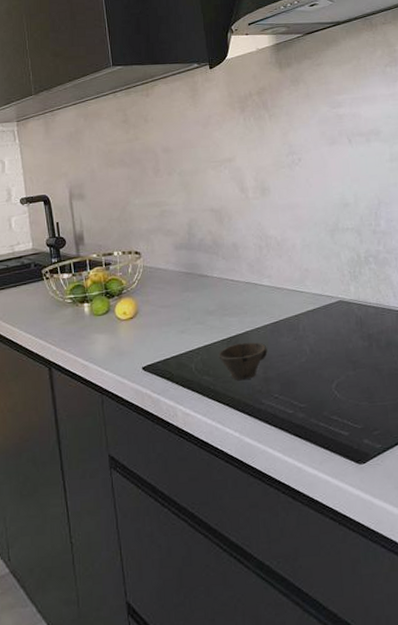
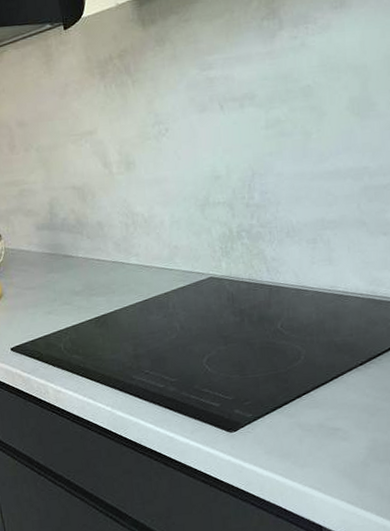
cup: present [218,342,268,381] -> none [87,321,137,359]

